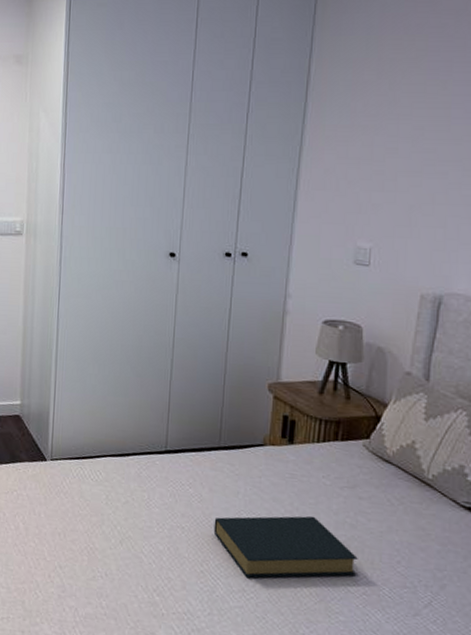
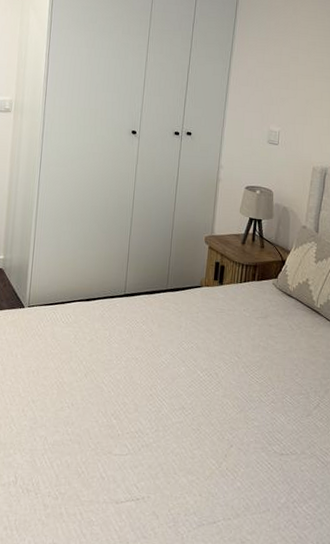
hardback book: present [213,515,358,578] -> none [161,342,268,397]

